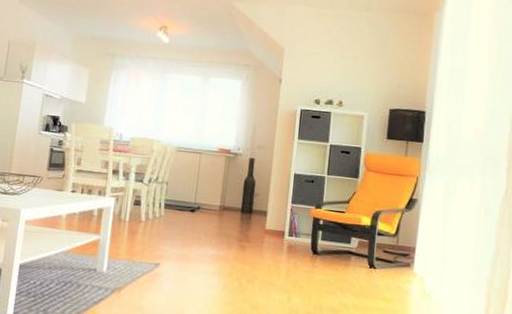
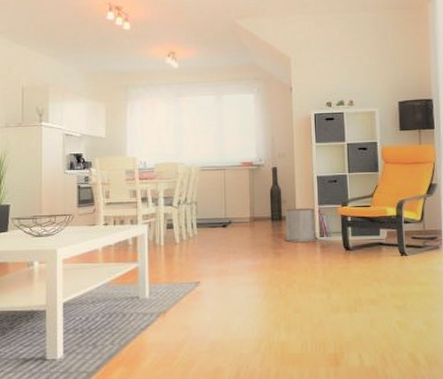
storage basket: none [251,202,287,240] -> present [284,208,318,243]

